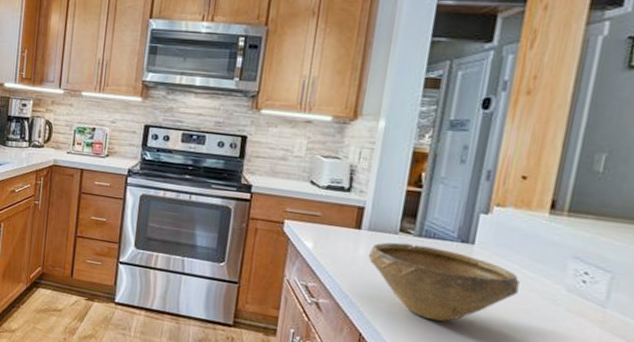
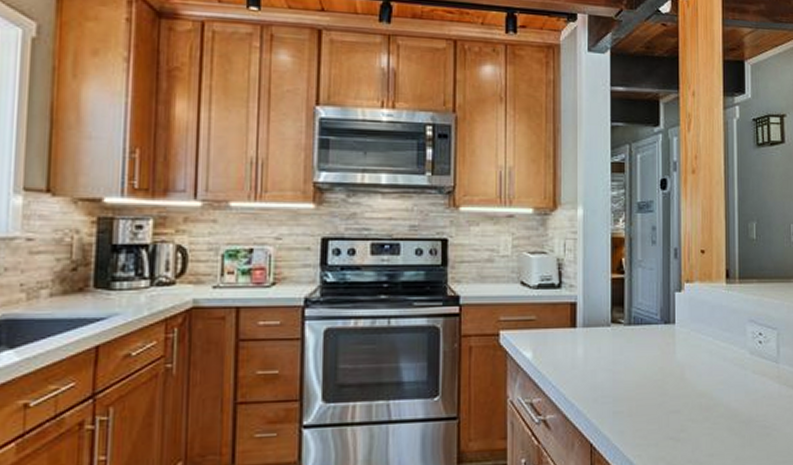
bowl: present [368,242,520,322] -> none [588,334,715,412]

